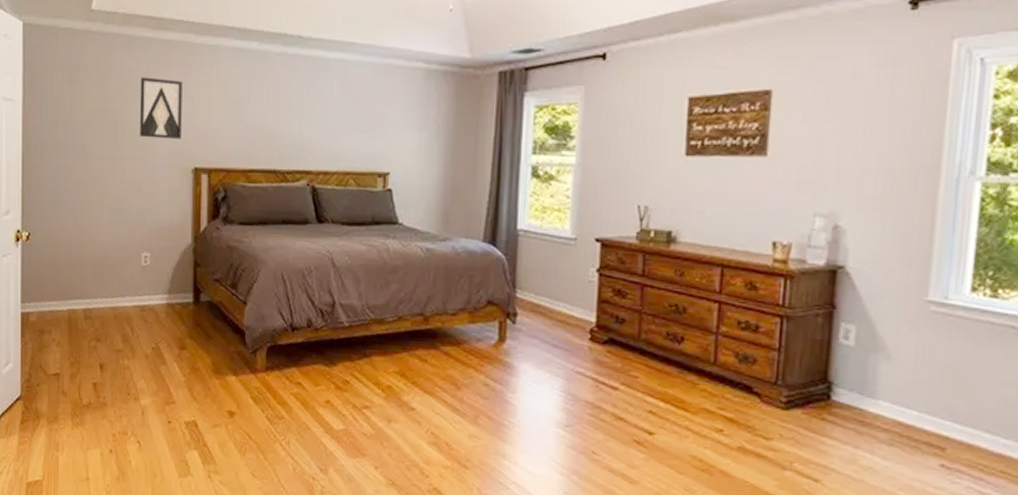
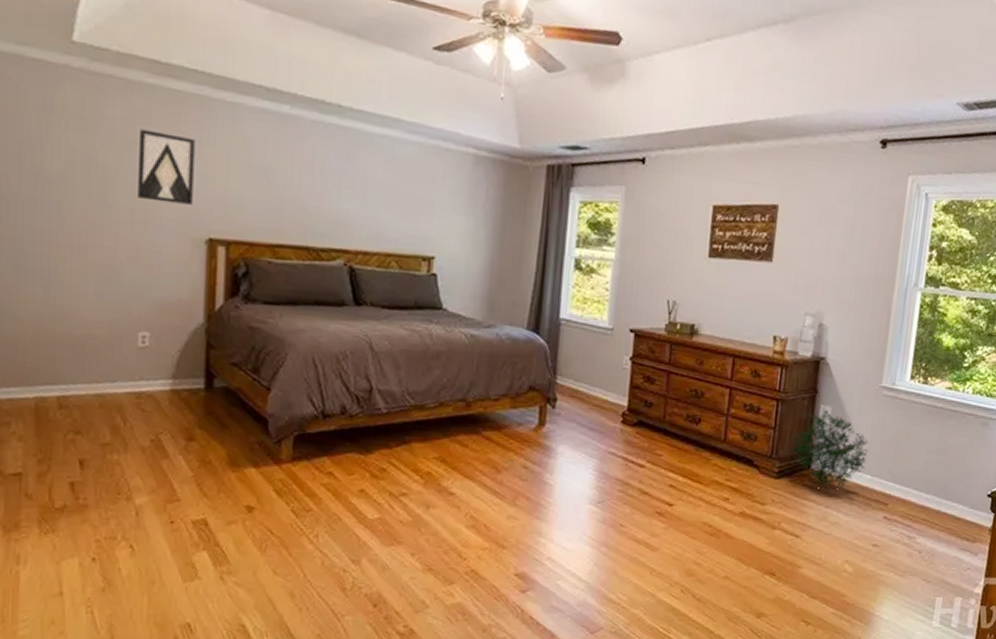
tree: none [797,329,912,428] -> present [788,410,868,490]

